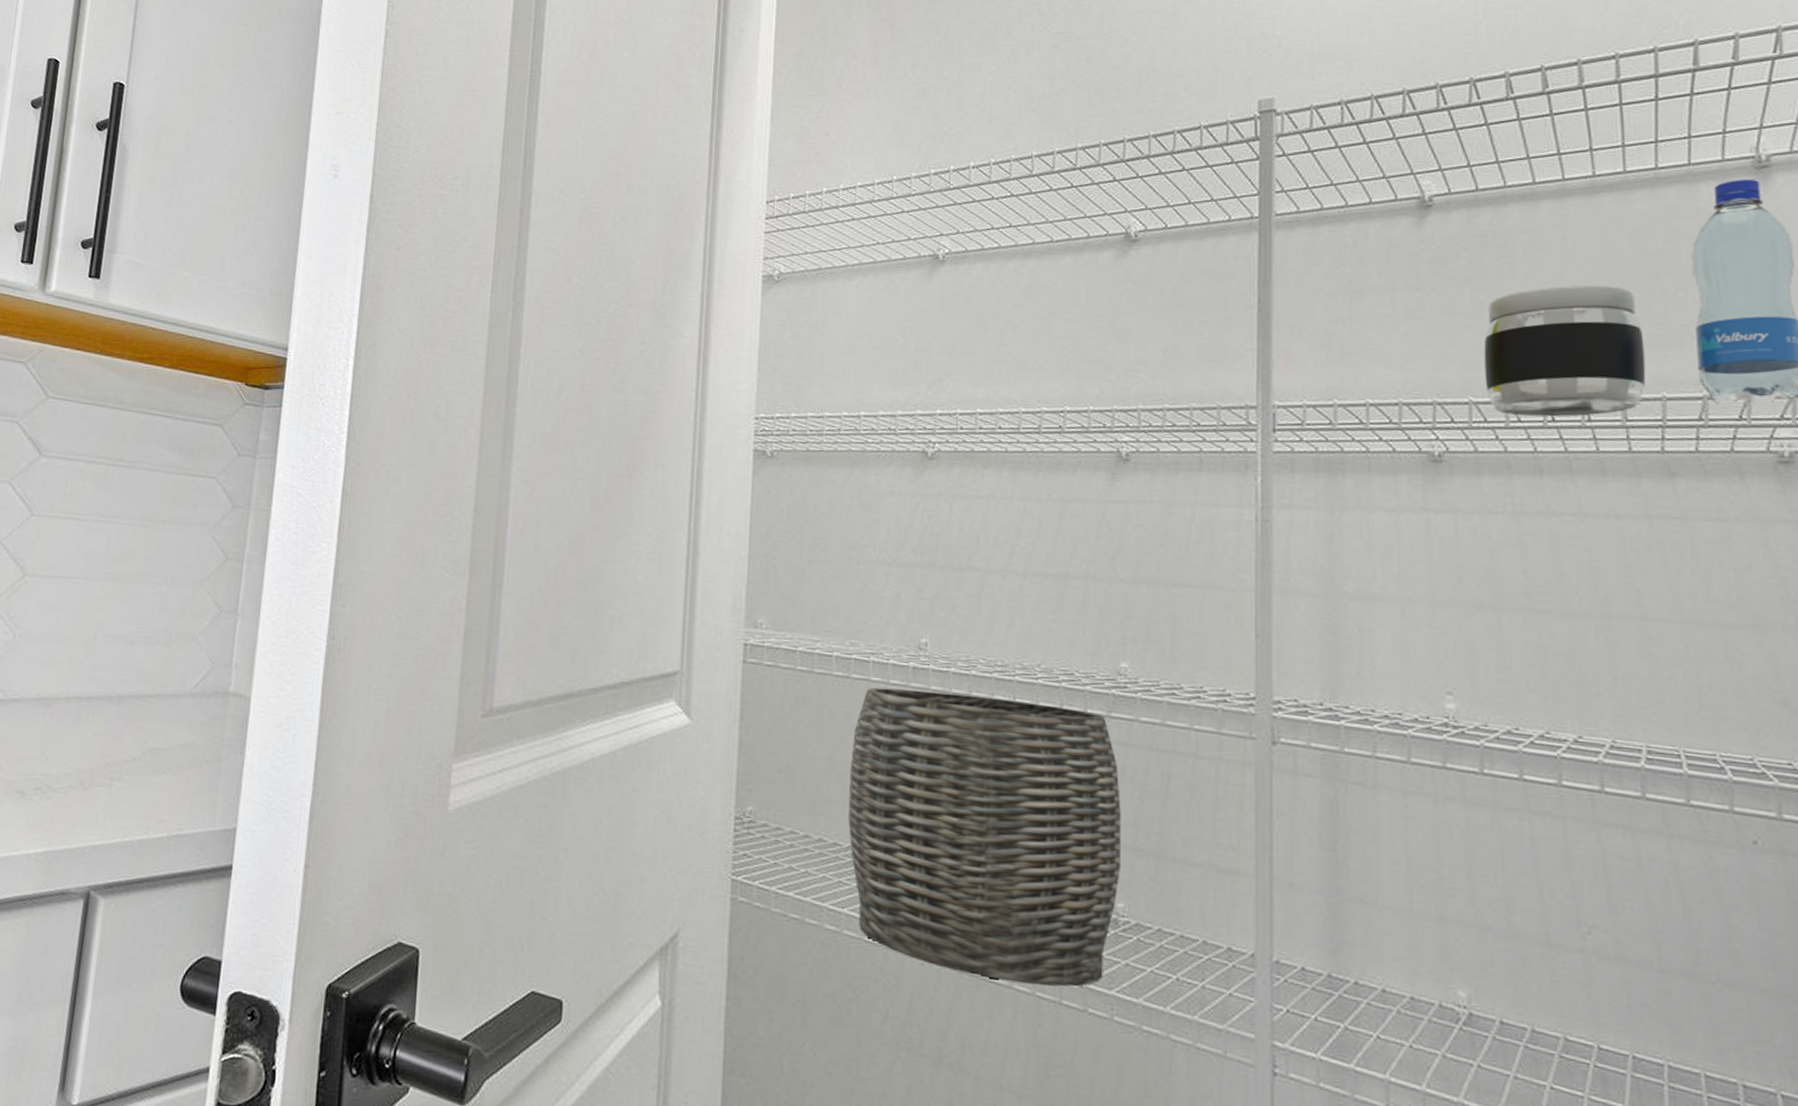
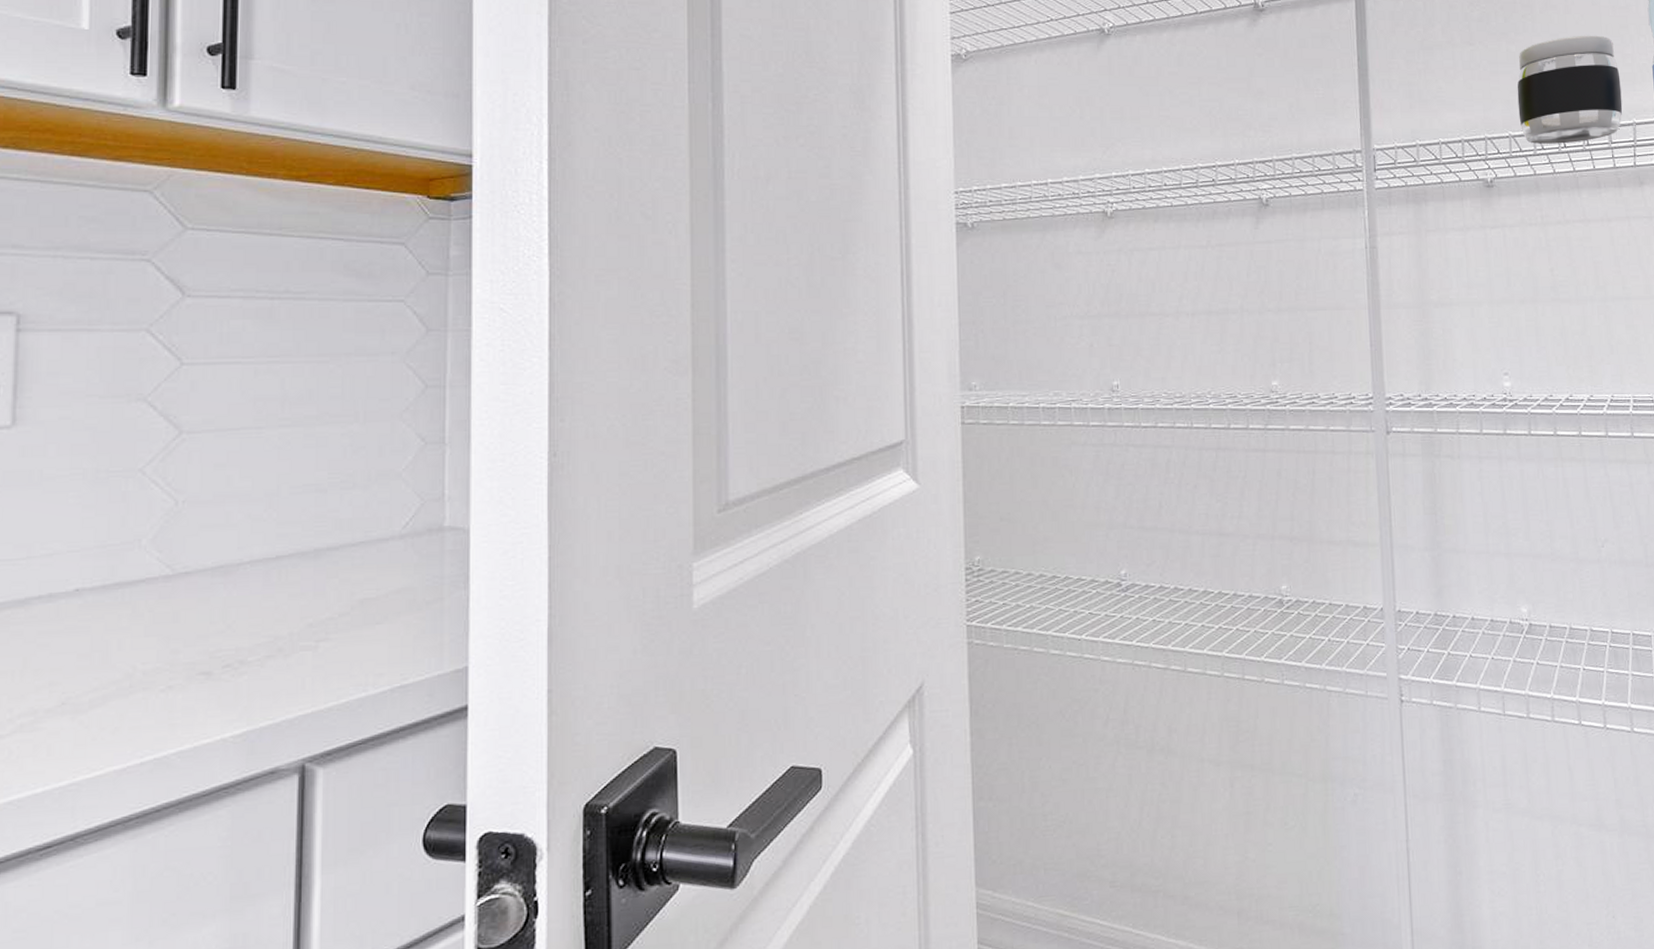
woven basket: present [848,687,1121,987] -> none [1061,426,1282,670]

